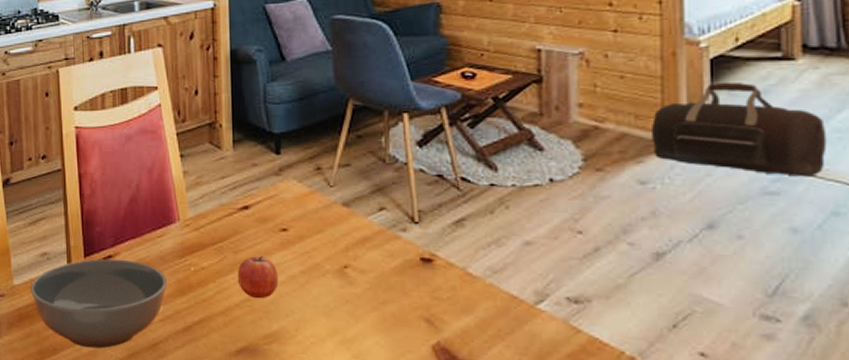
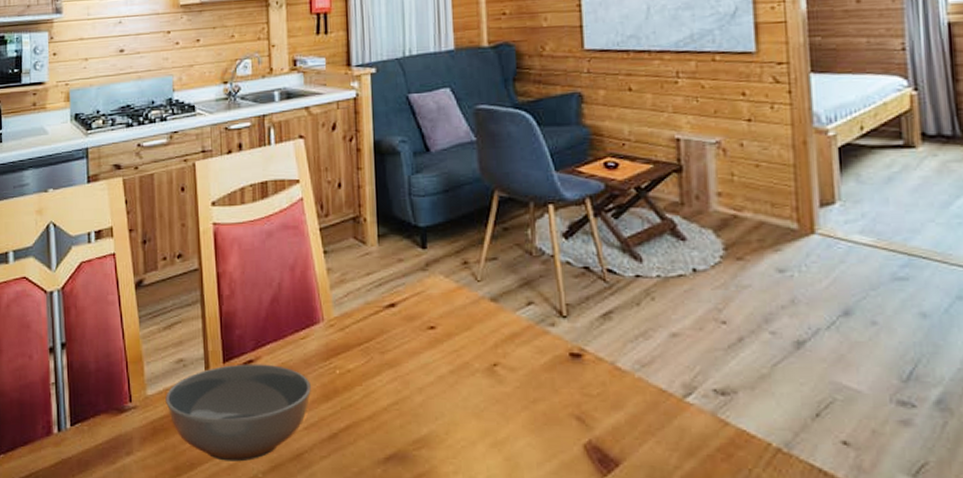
fruit: present [237,256,279,299] -> none [384,356,427,402]
duffel bag: present [650,81,827,177] -> none [786,169,949,262]

